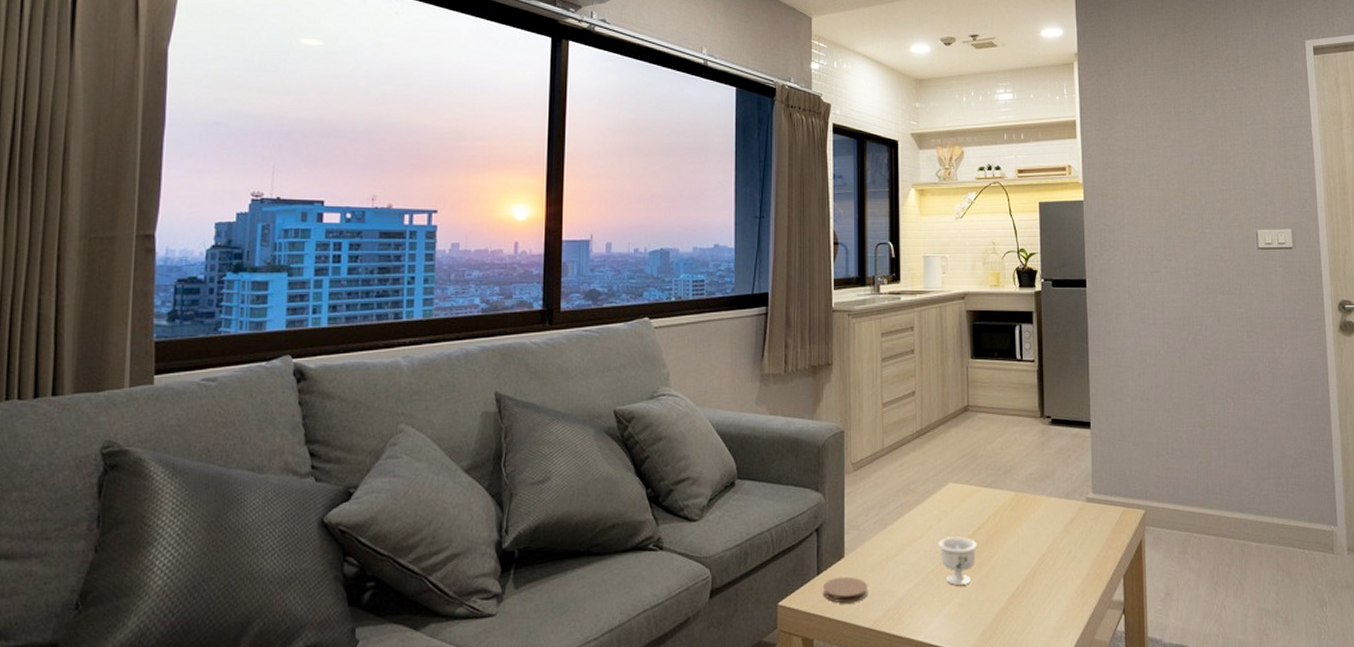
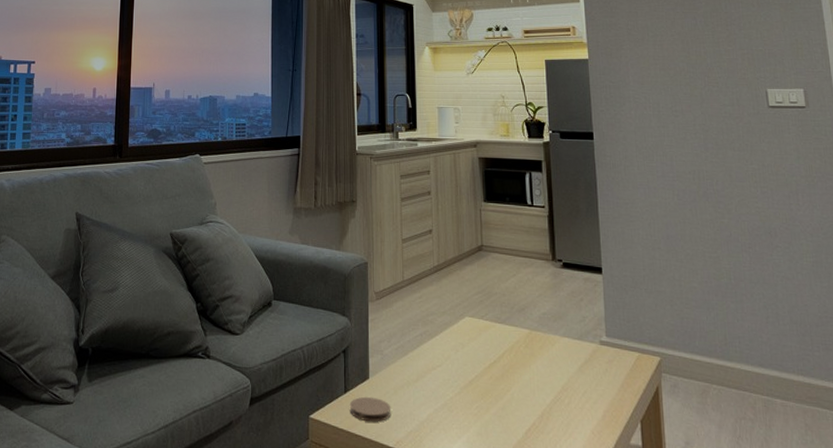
teacup: present [938,535,978,586] -> none [456,366,494,416]

